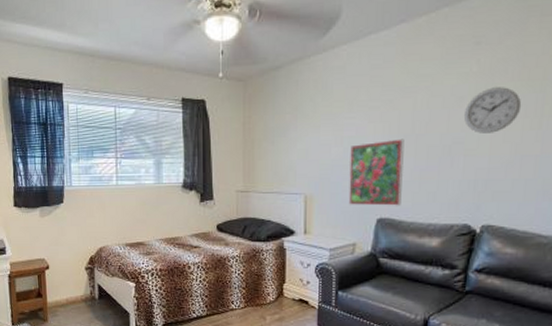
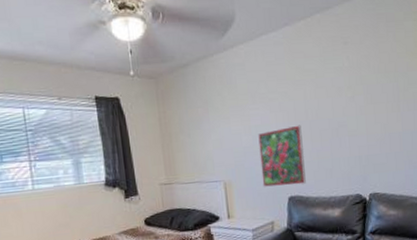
wall clock: present [463,87,522,133] -> none [343,78,384,117]

